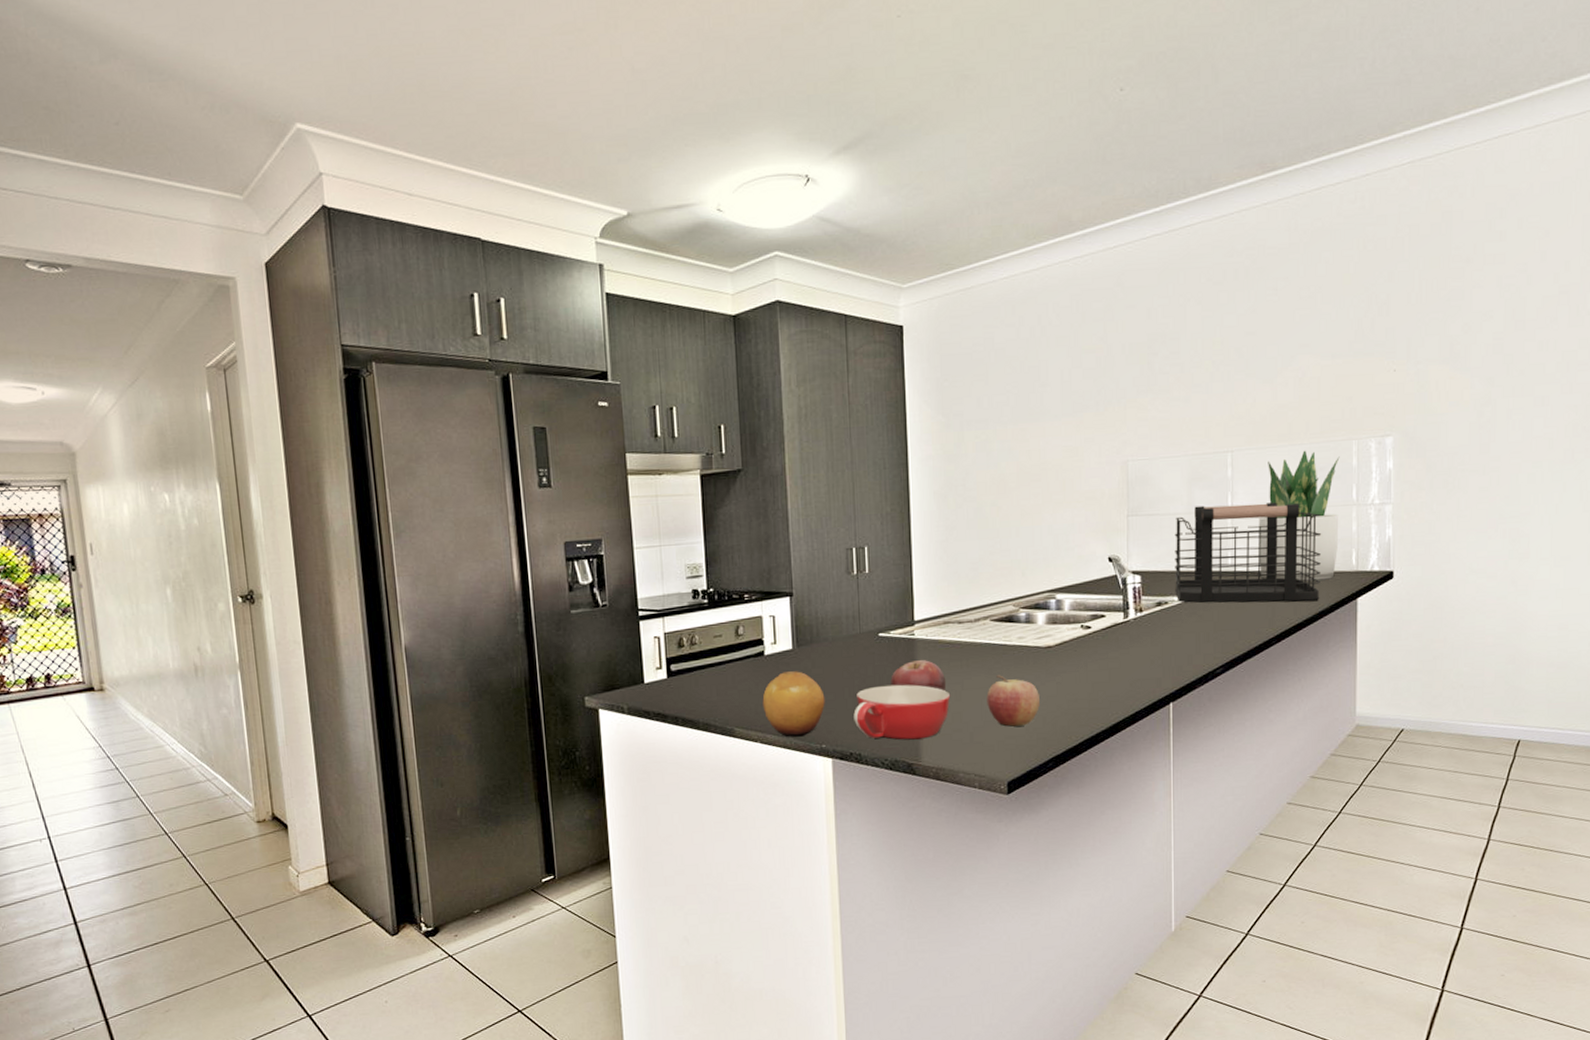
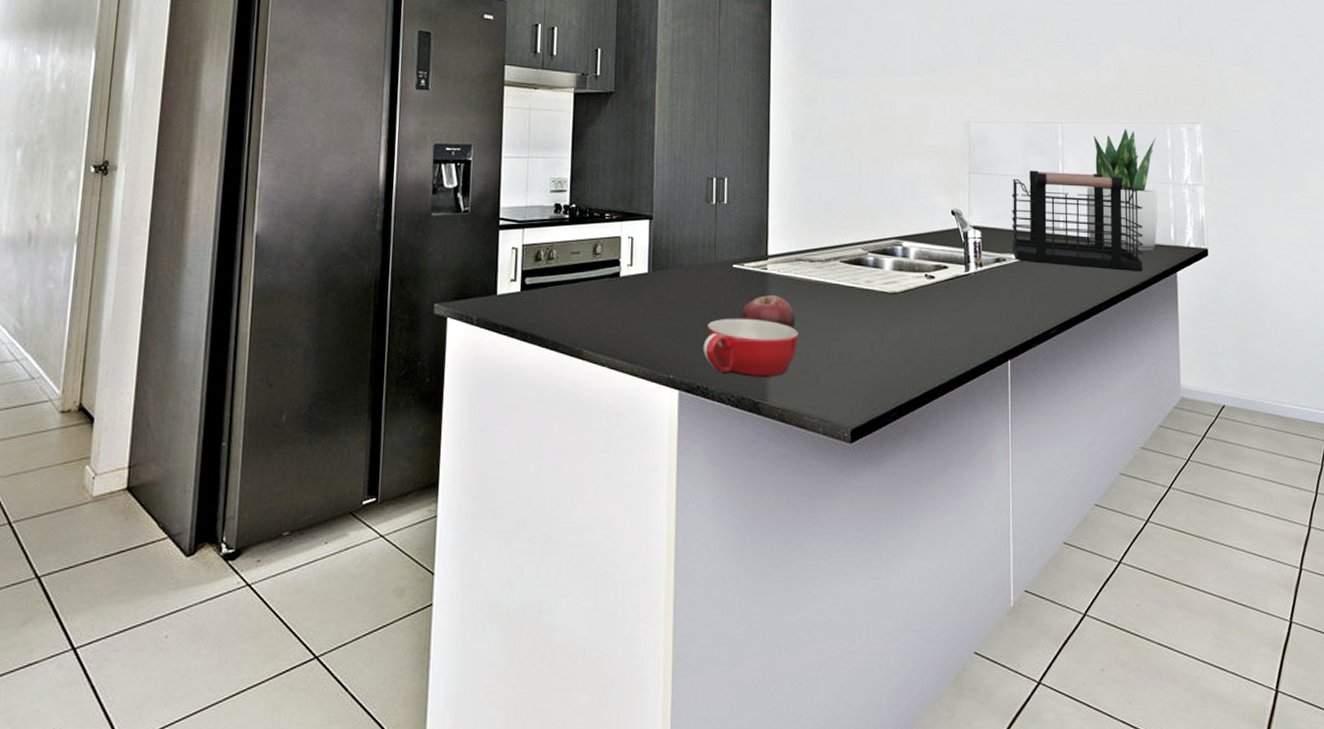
fruit: present [762,671,825,738] -> none [613,295,676,366]
fruit: present [987,675,1040,727] -> none [834,317,884,372]

